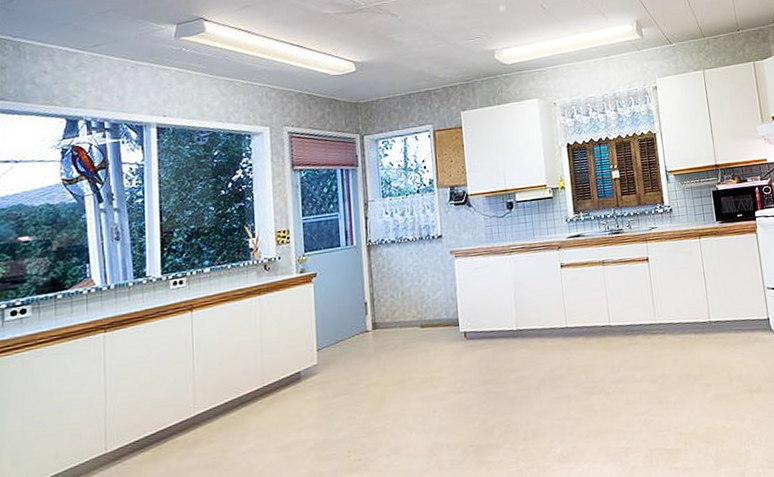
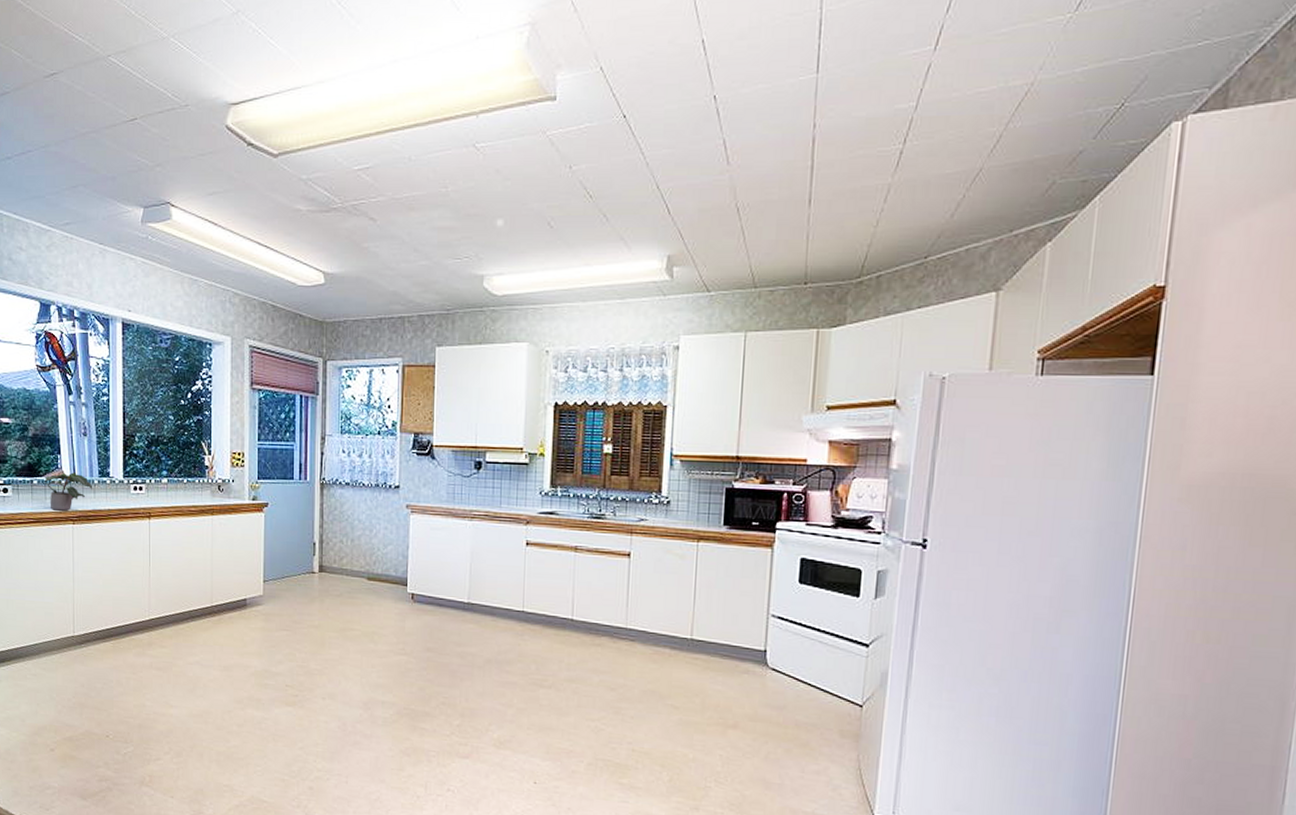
potted plant: none [70,279,128,323] -> present [44,472,93,512]

